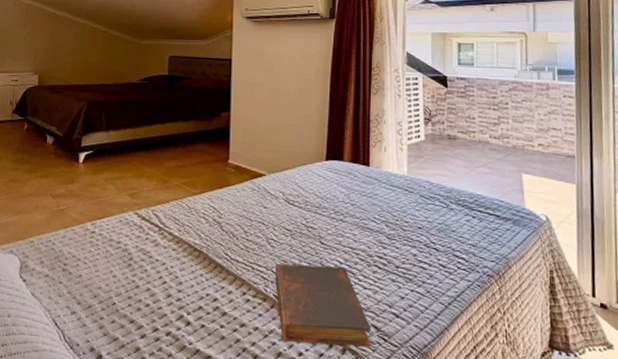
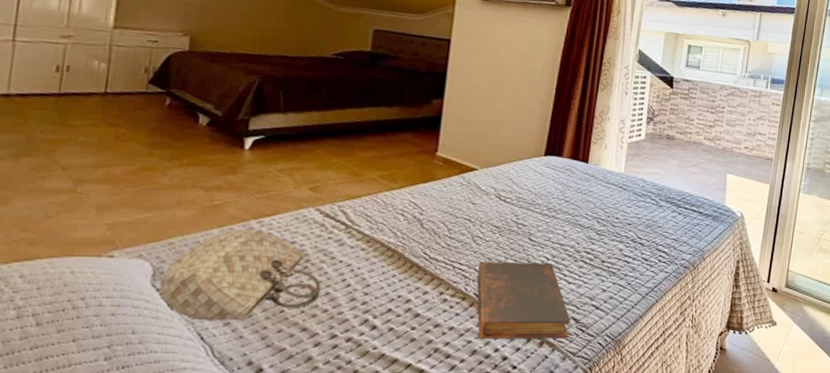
handbag: none [24,230,143,311] -> present [158,229,322,321]

